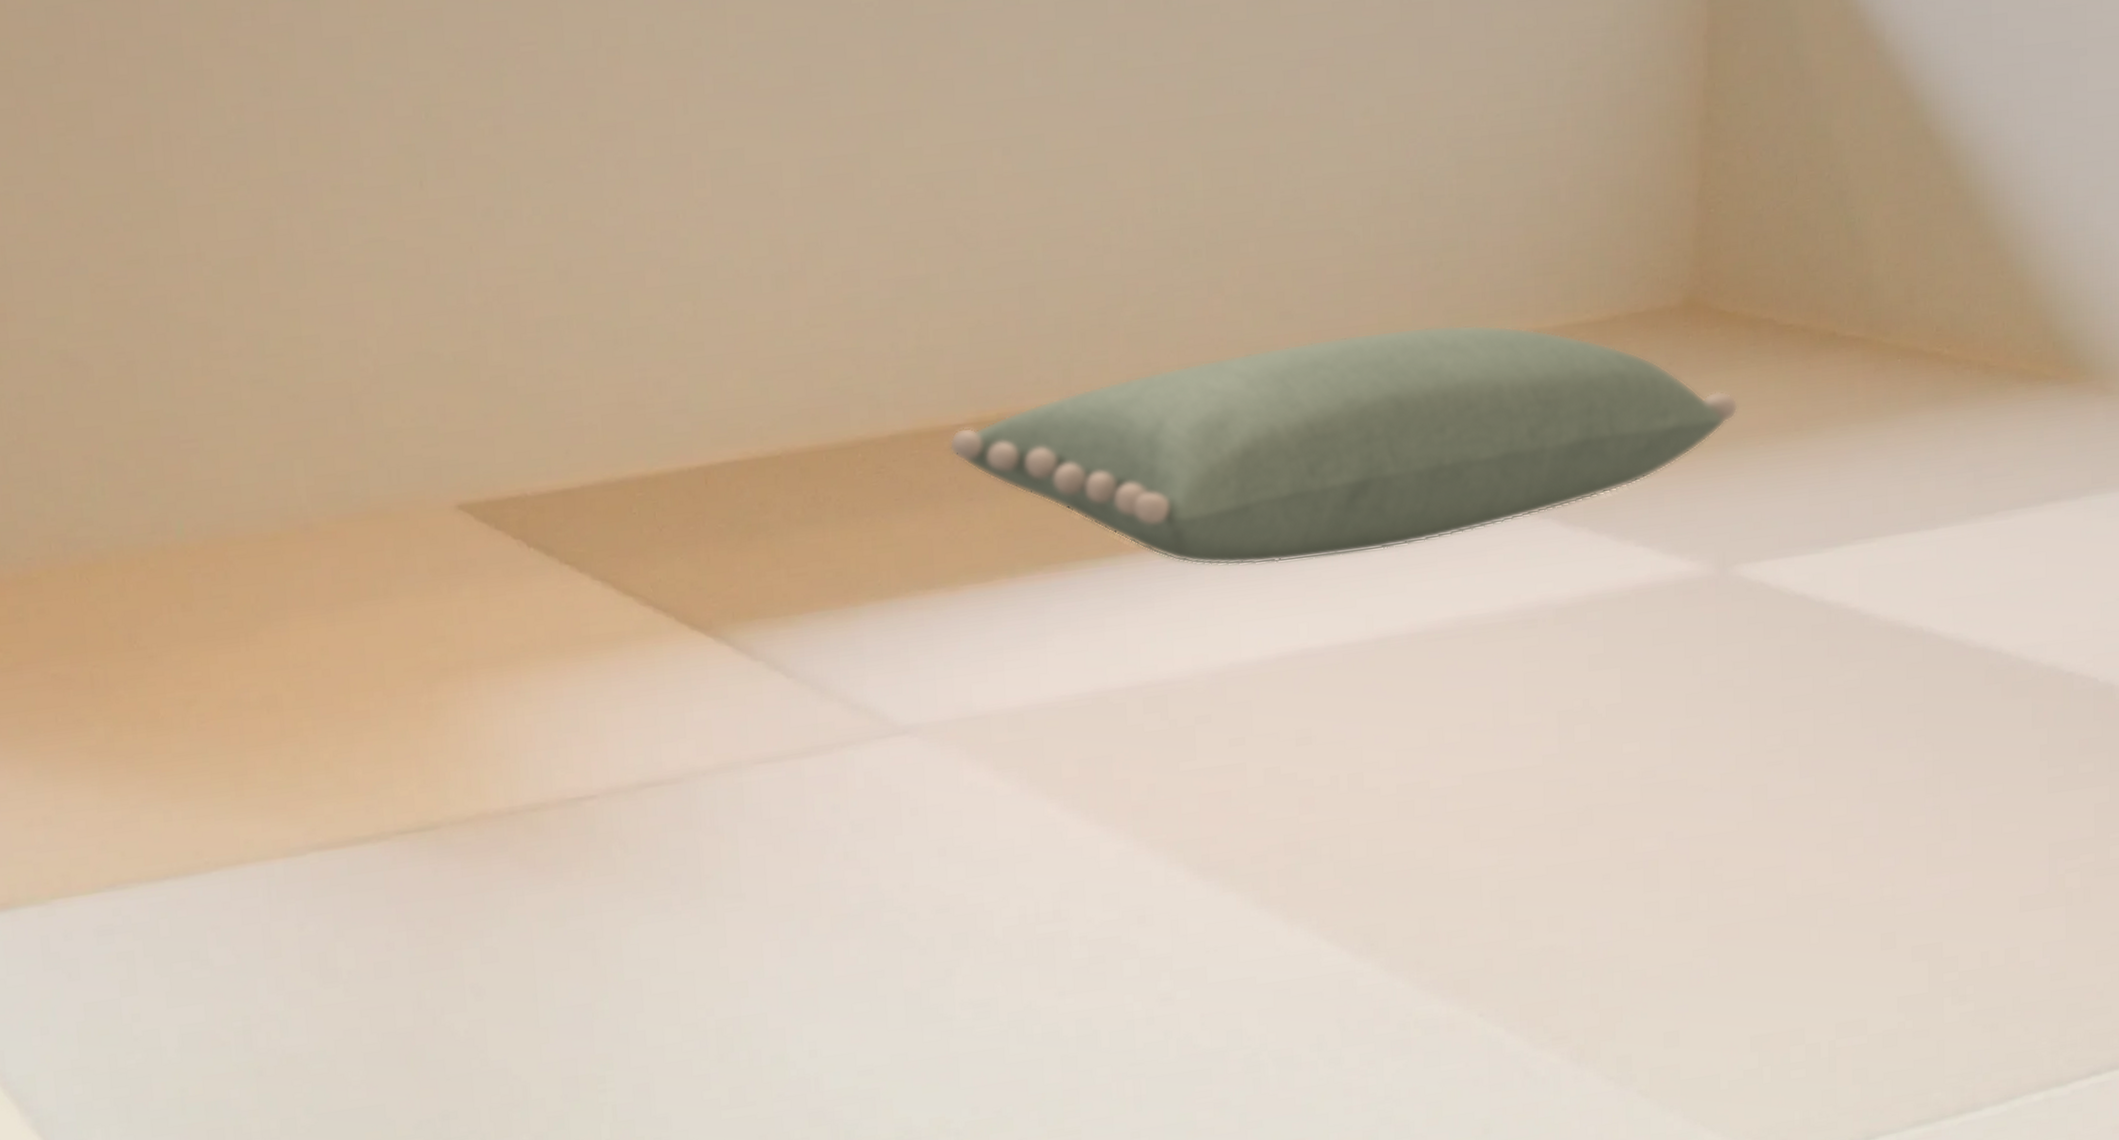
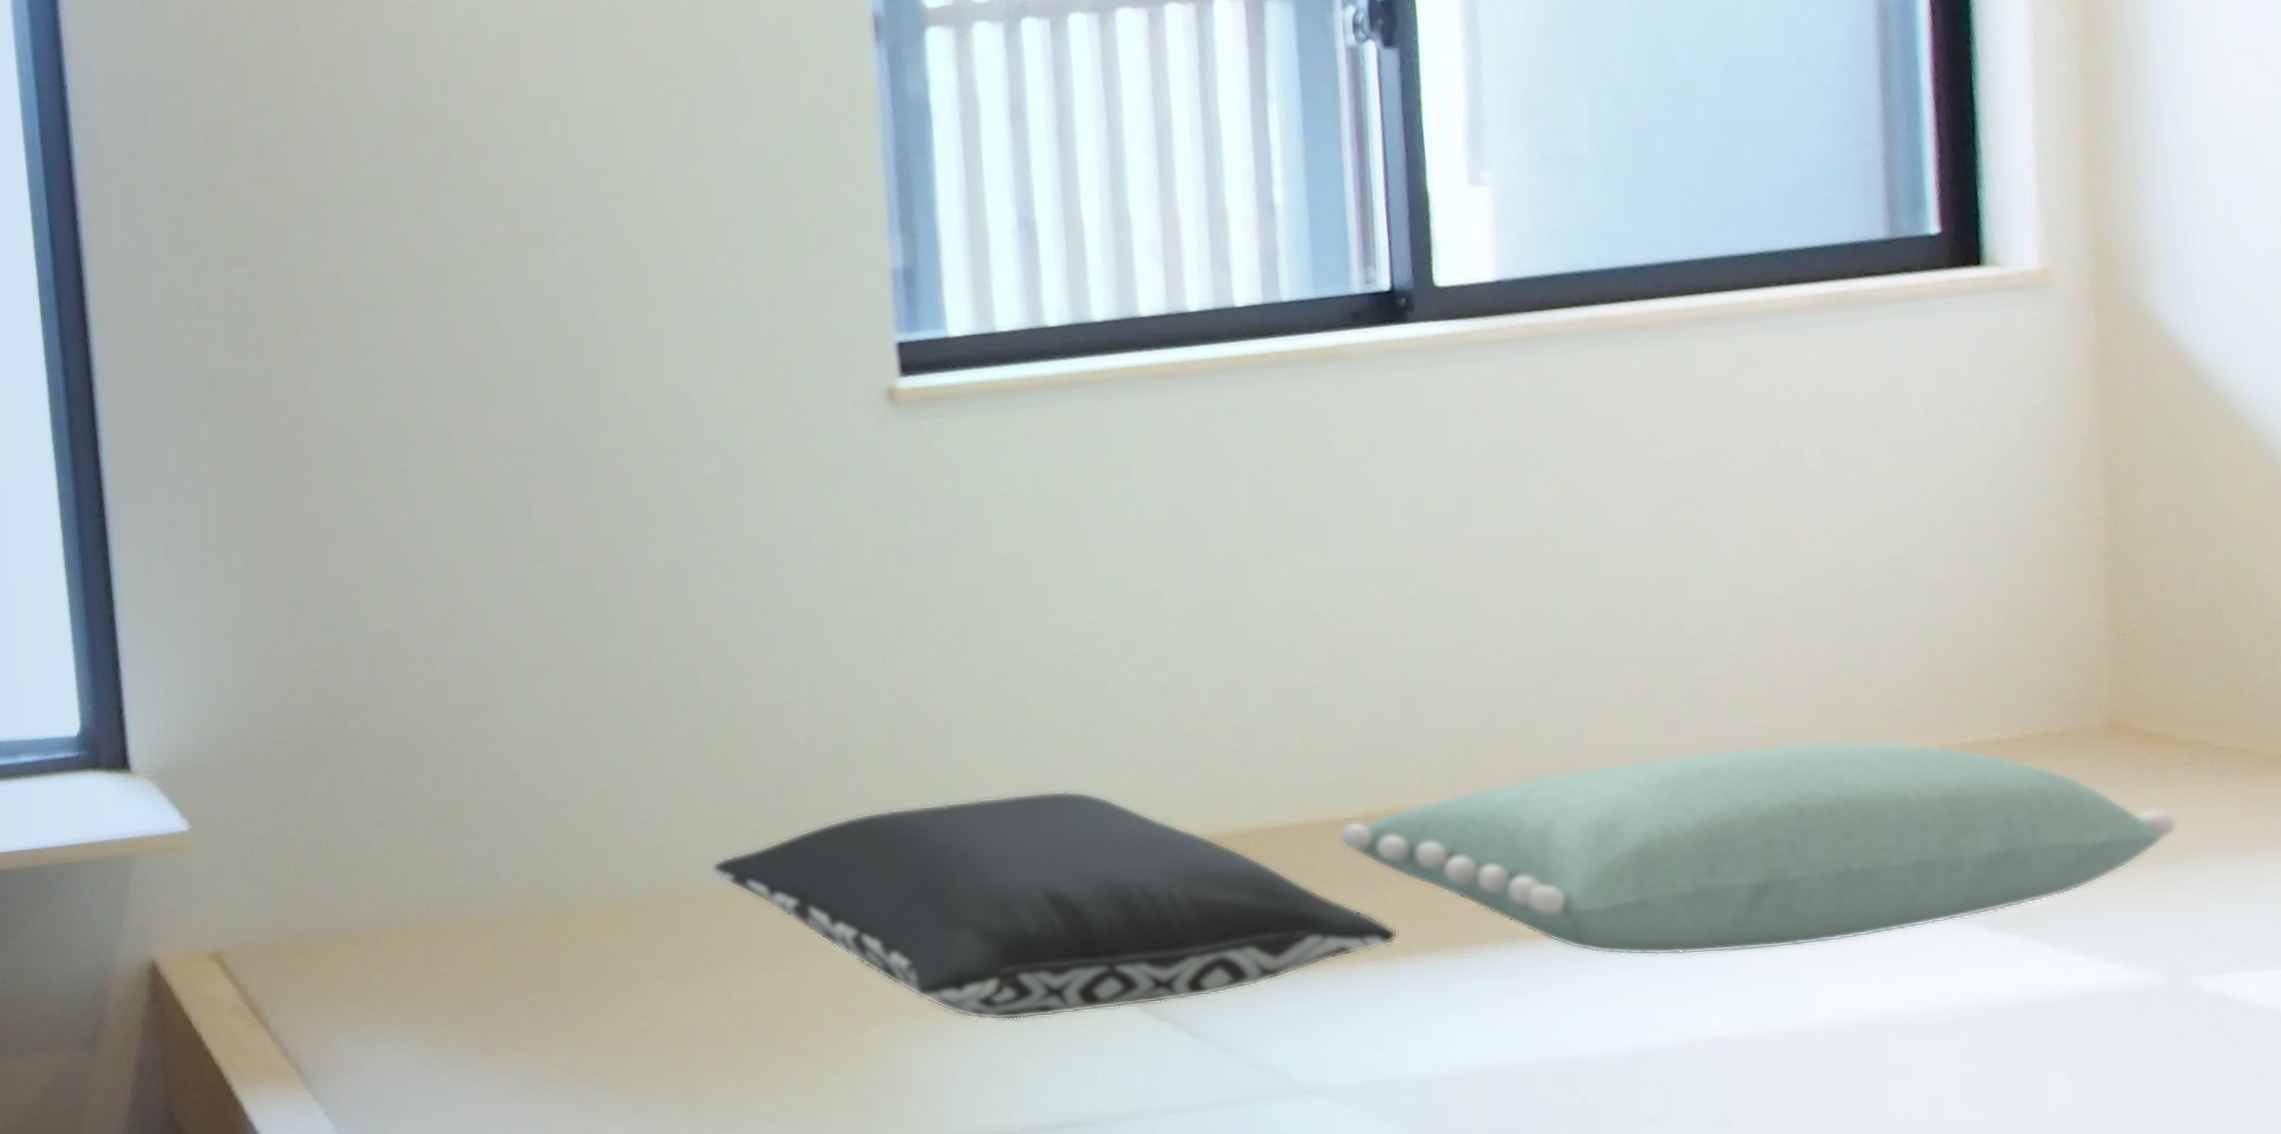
pillow: none [268,400,1003,670] -> present [712,790,1399,1021]

